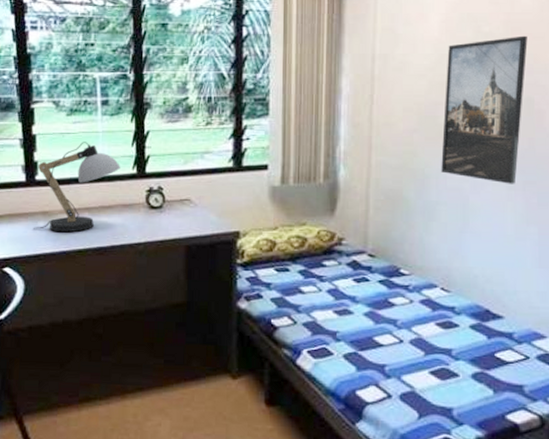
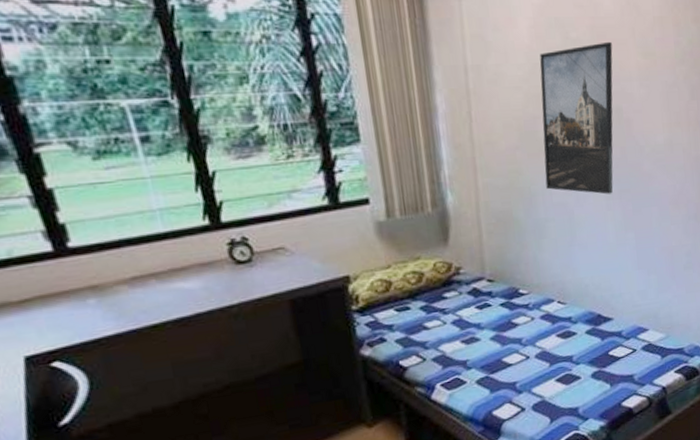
desk lamp: present [32,142,120,233] -> none [66,191,187,310]

